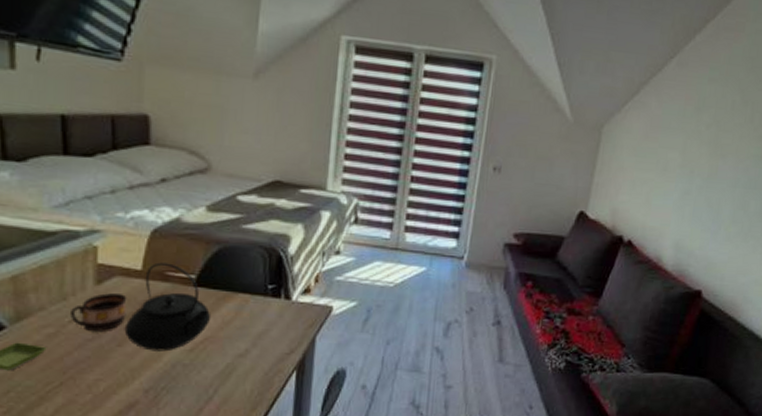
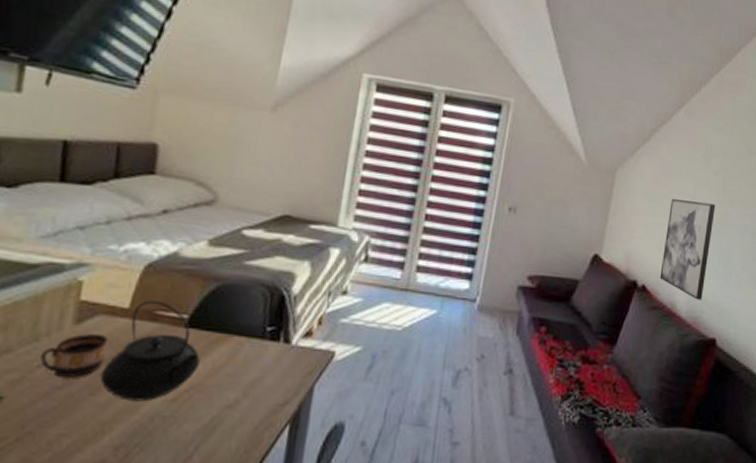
wall art: none [646,154,707,254] -> present [659,199,716,300]

